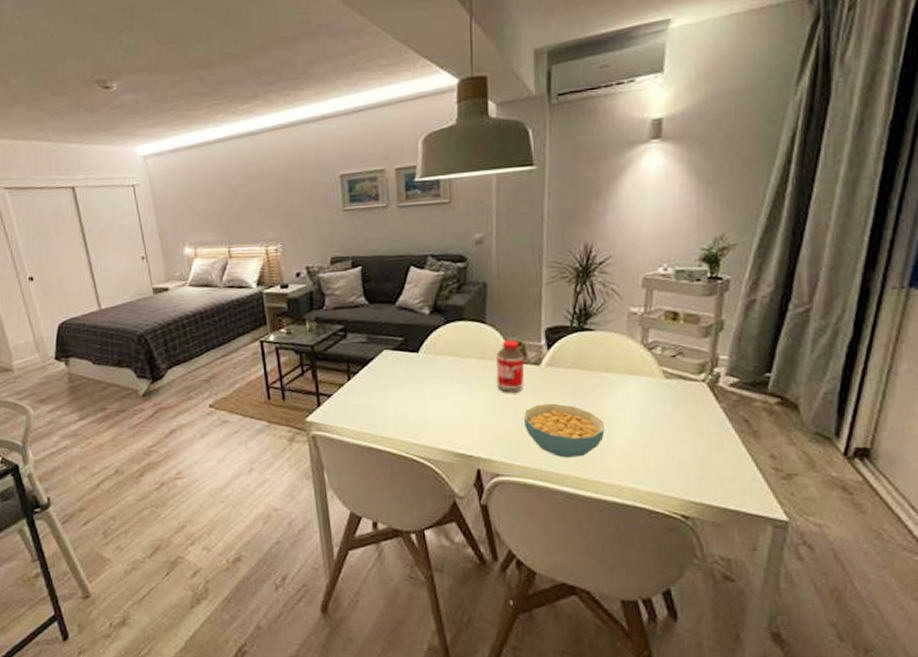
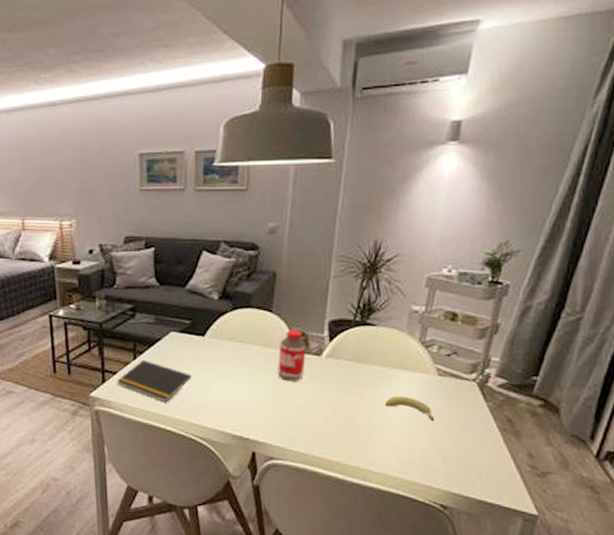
notepad: none [332,380,409,424] -> present [117,359,192,403]
cereal bowl: present [523,403,605,458] -> none [300,393,377,446]
fruit: none [611,402,666,427] -> present [384,397,435,422]

